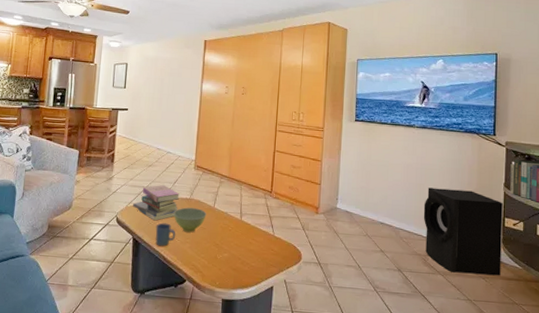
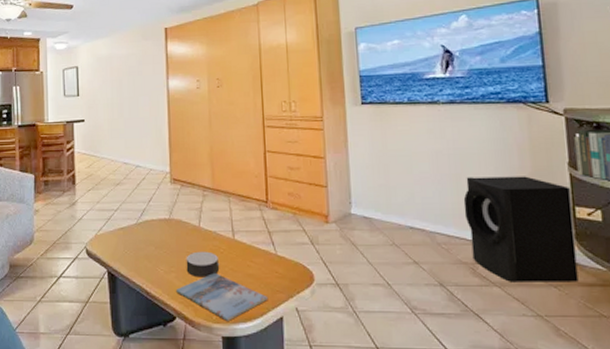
books: present [133,184,179,221] -> none [103,205,157,249]
mug: present [155,222,176,247] -> none [133,250,158,279]
bowl: present [173,207,207,233] -> none [152,230,192,260]
magazine: none [188,246,263,287] -> present [175,272,269,321]
candle: none [199,227,227,250] -> present [186,251,220,277]

